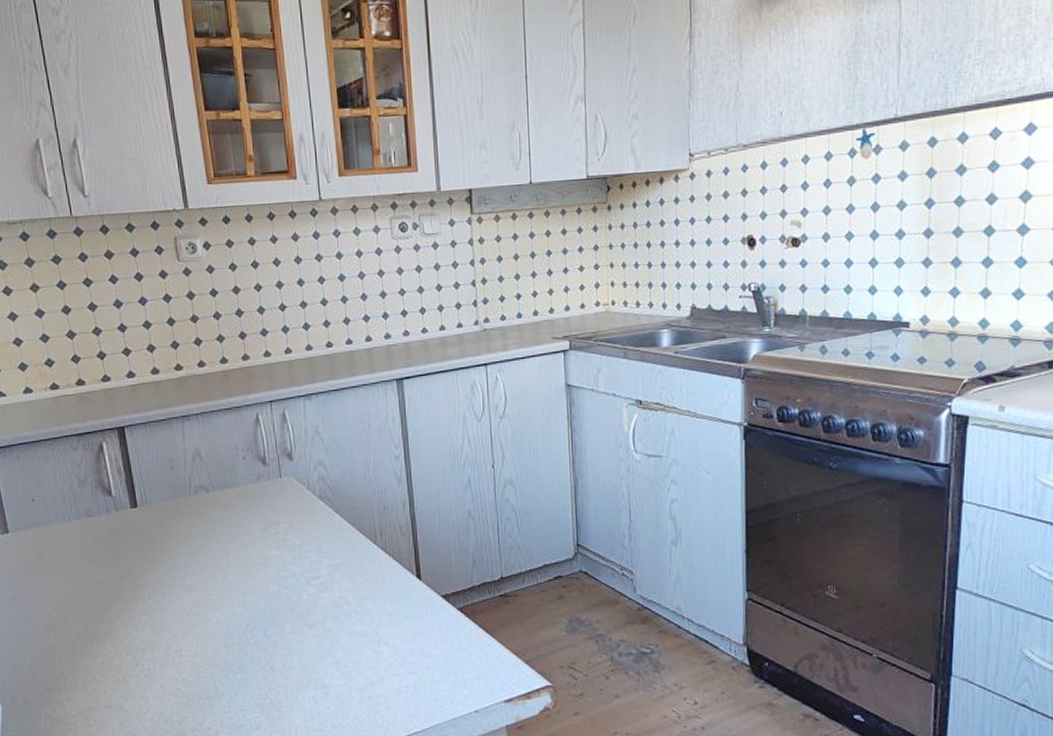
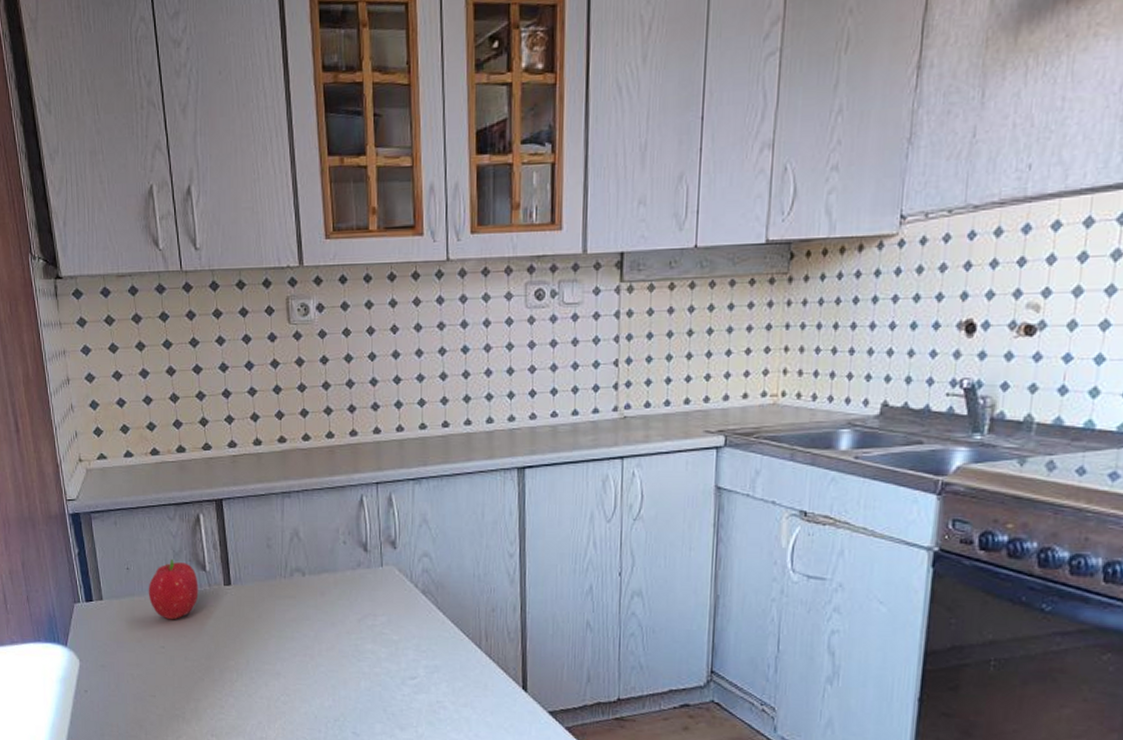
fruit: none [54,488,106,546] -> present [148,559,199,620]

